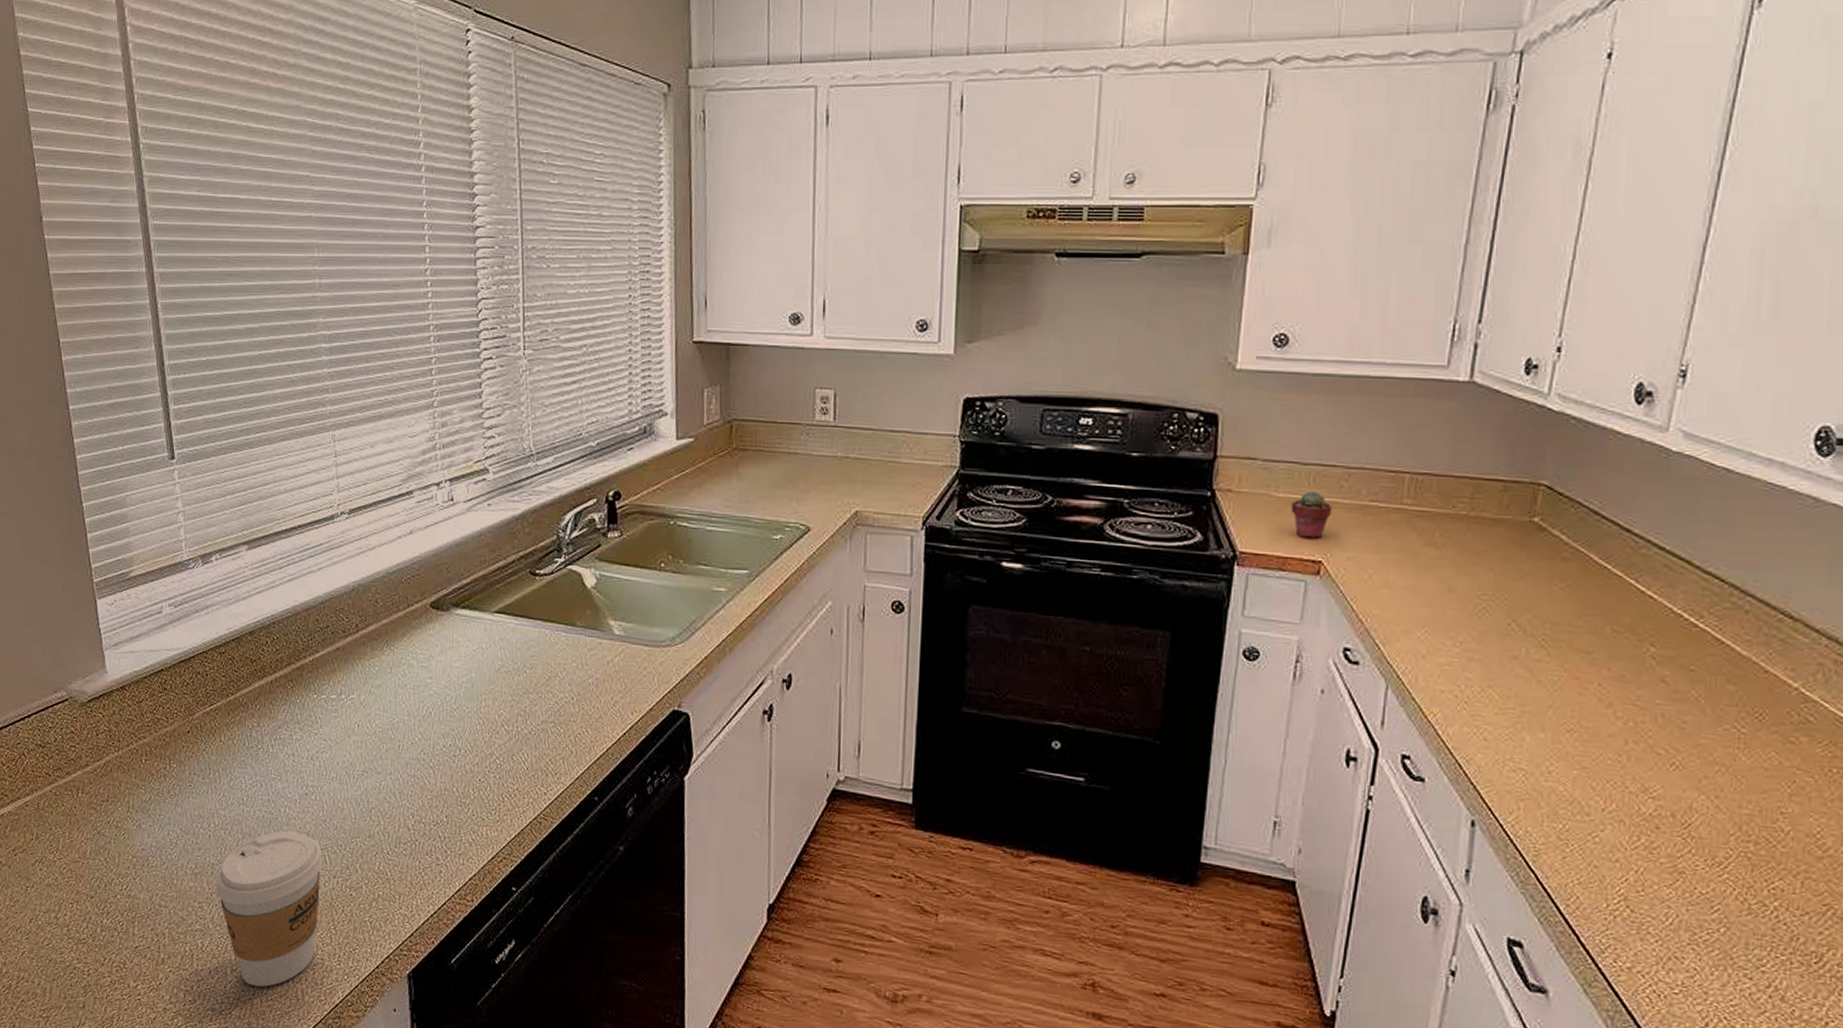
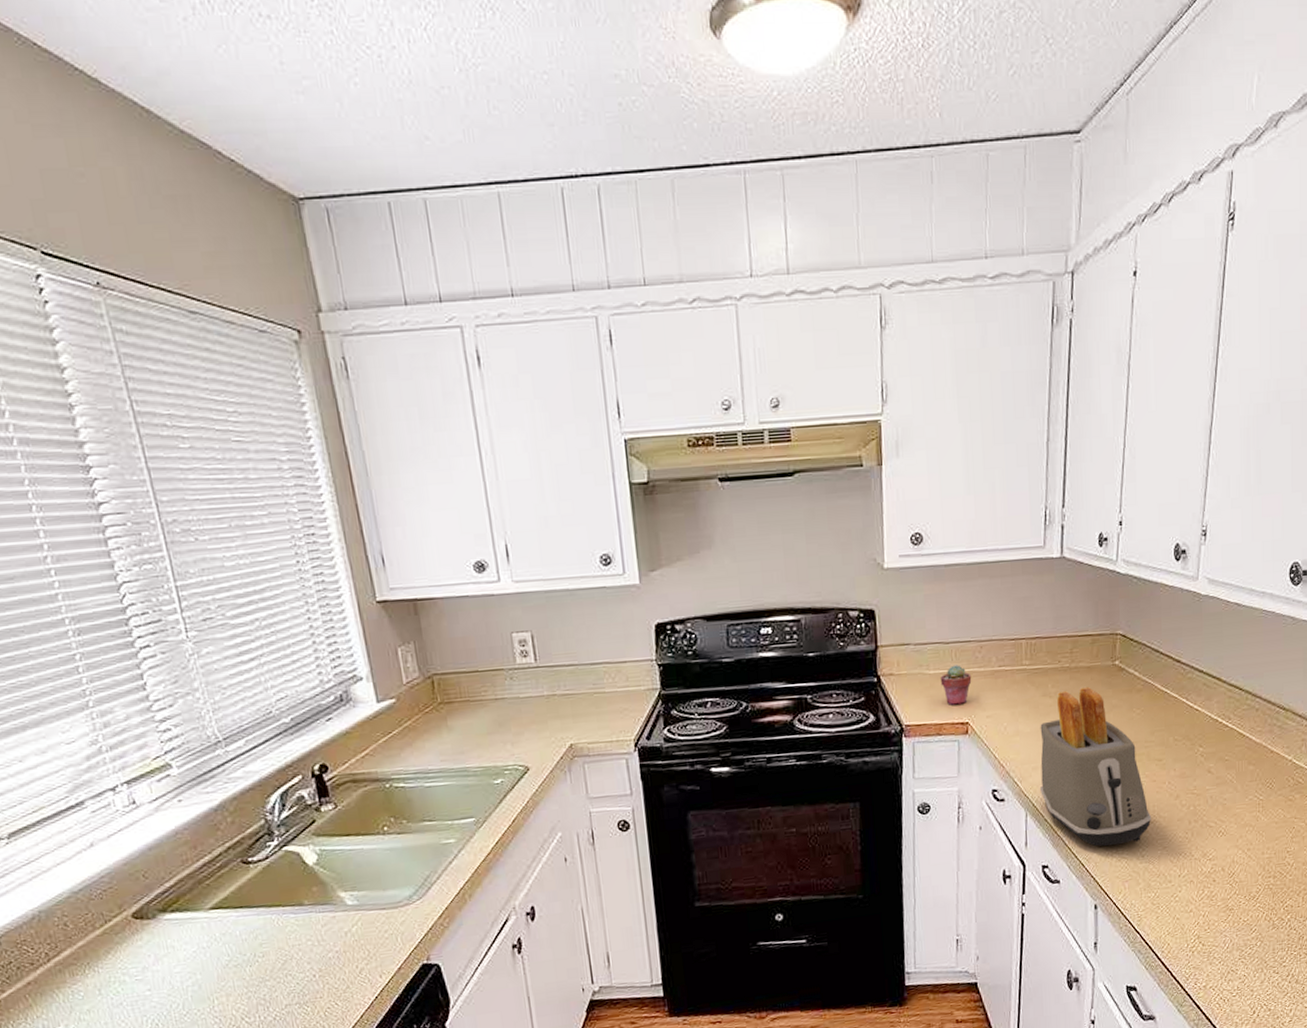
toaster: none [1410,542,1569,752] -> present [1040,686,1152,847]

